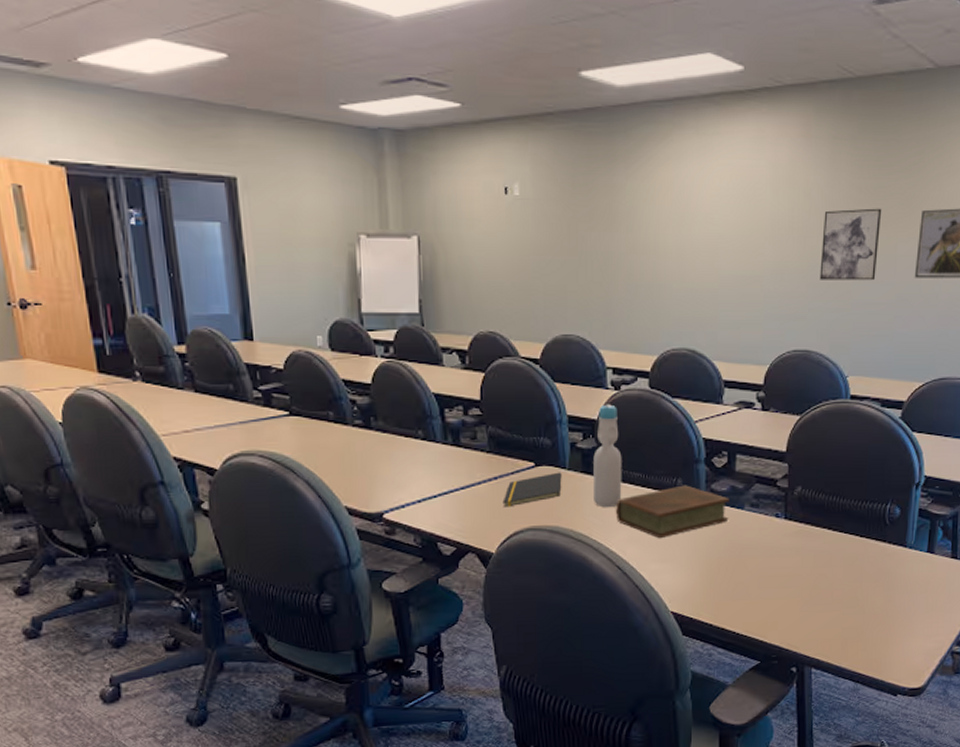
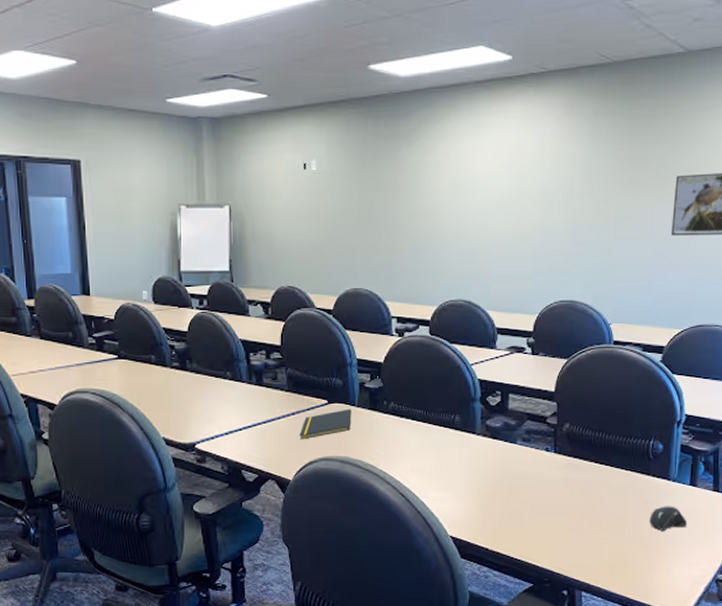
bottle: present [593,404,622,507] -> none [380,349,405,440]
book: present [615,485,729,539] -> none [399,421,503,470]
wall art: present [819,208,882,281] -> none [583,175,640,239]
computer mouse: none [884,574,924,601] -> present [649,506,688,531]

